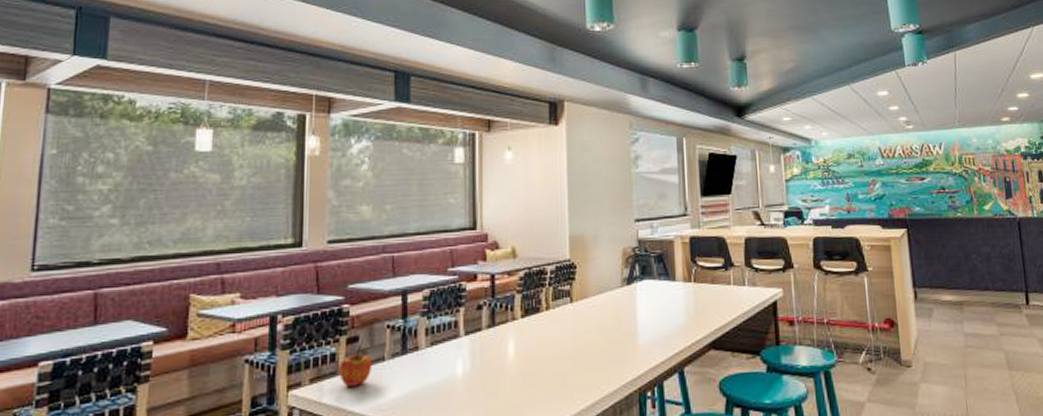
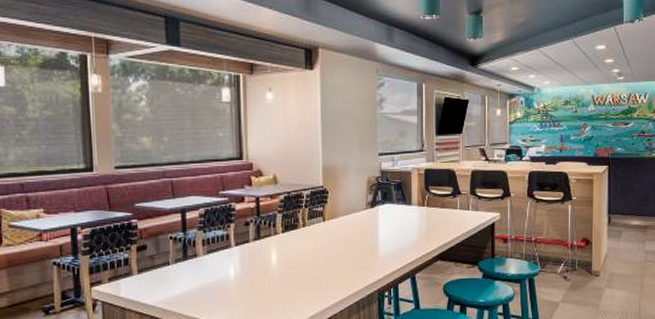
apple: present [339,345,372,387] -> none [132,252,159,285]

